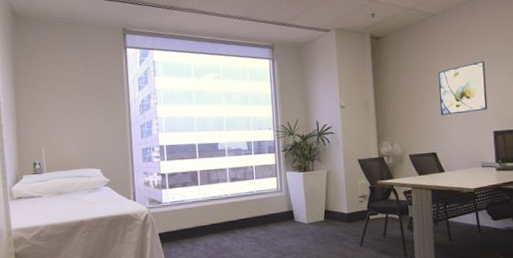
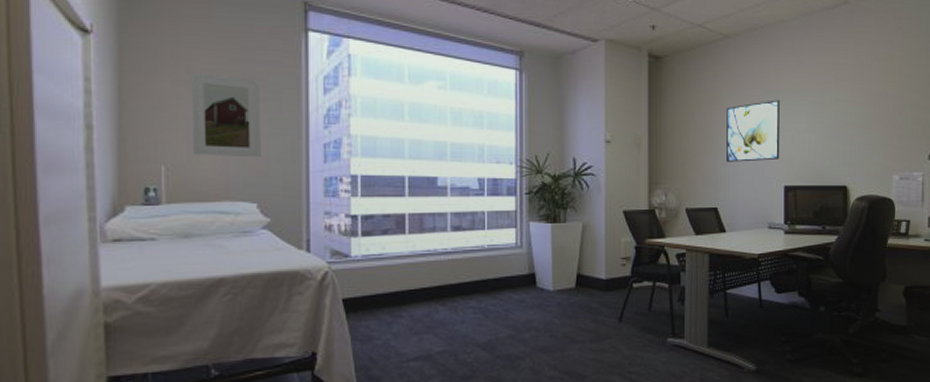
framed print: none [56,84,101,140] -> present [191,73,261,158]

